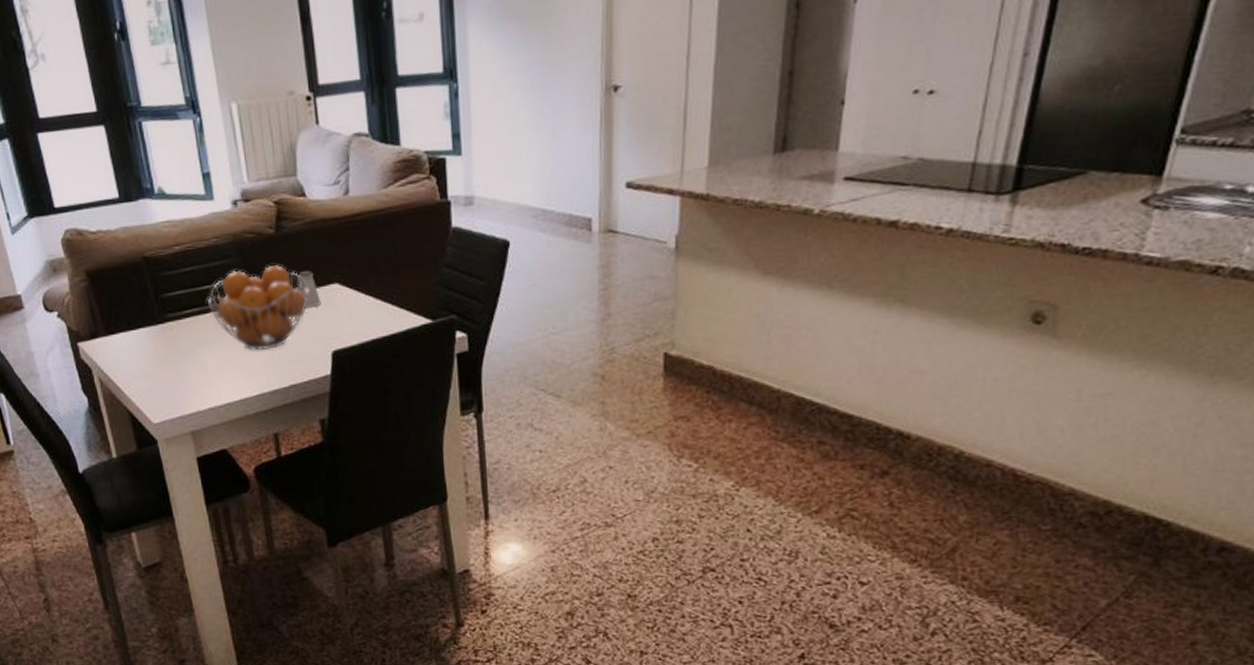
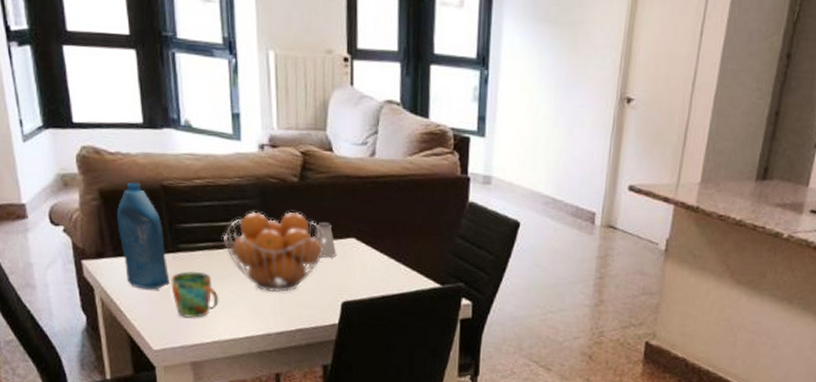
bottle: none [104,258,163,364] -> present [117,182,171,290]
mug: none [162,339,211,387] -> present [171,271,219,318]

